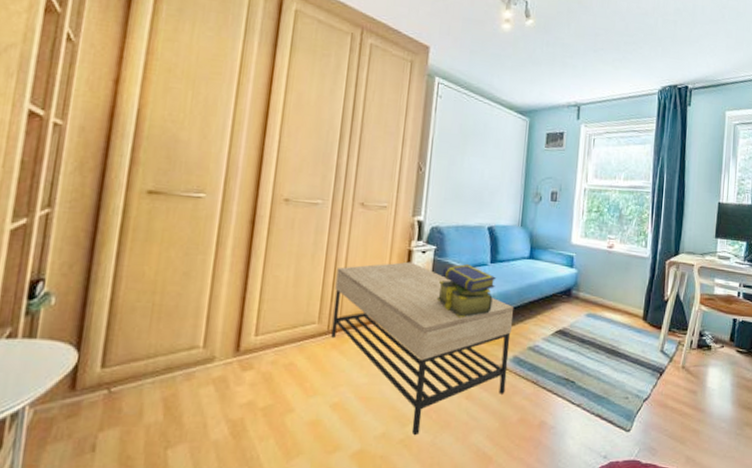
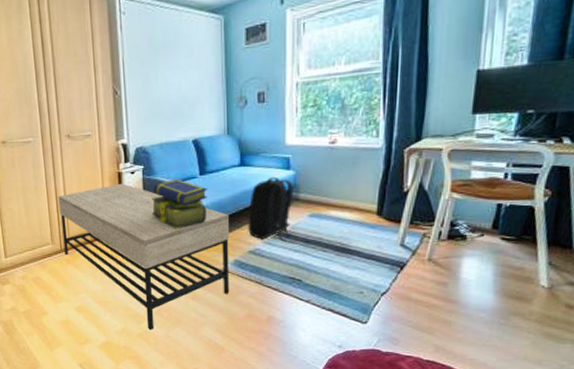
backpack: none [530,272,575,340] -> present [248,176,297,242]

